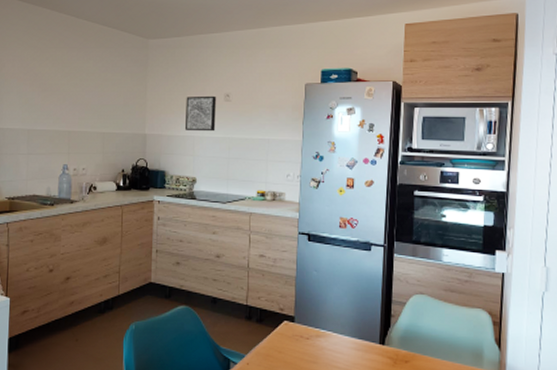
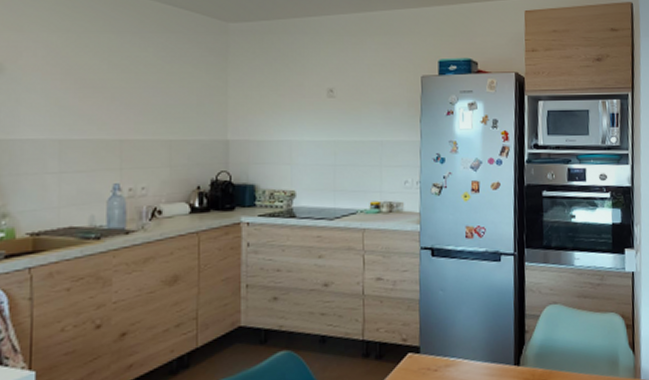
wall art: present [184,95,216,132] -> none [278,91,318,135]

